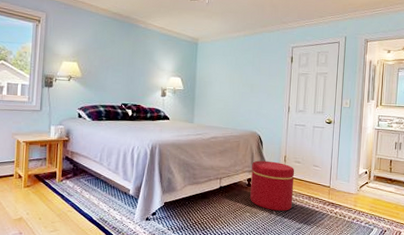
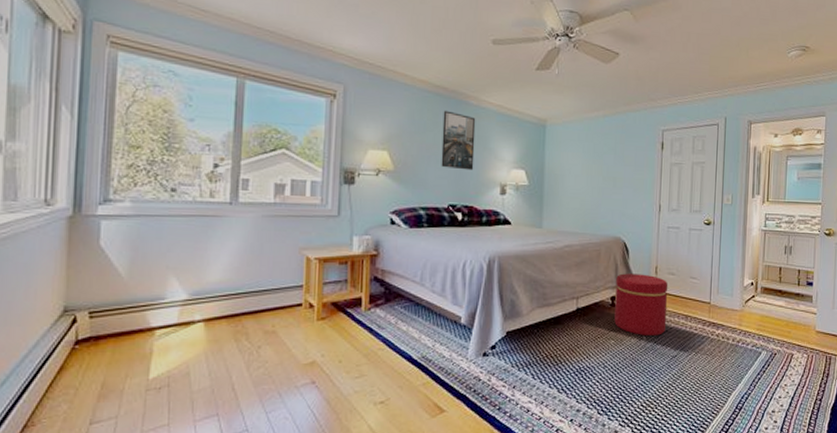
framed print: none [116,32,144,78] -> present [441,110,476,171]

